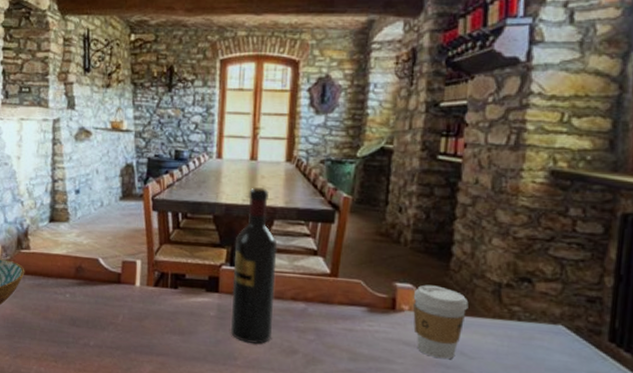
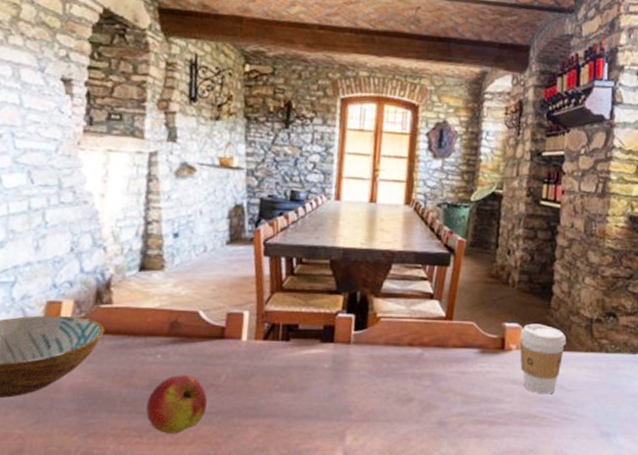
apple: none [60,312,108,363] -> present [146,375,207,434]
wine bottle: present [231,186,278,344] -> none [346,229,395,395]

